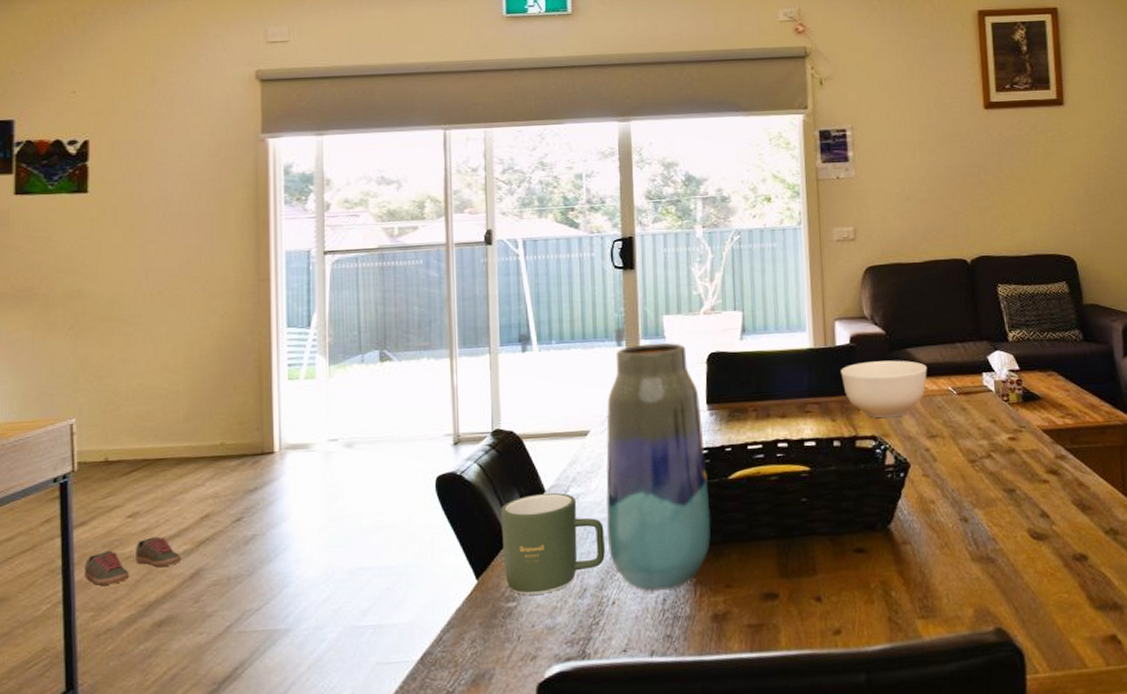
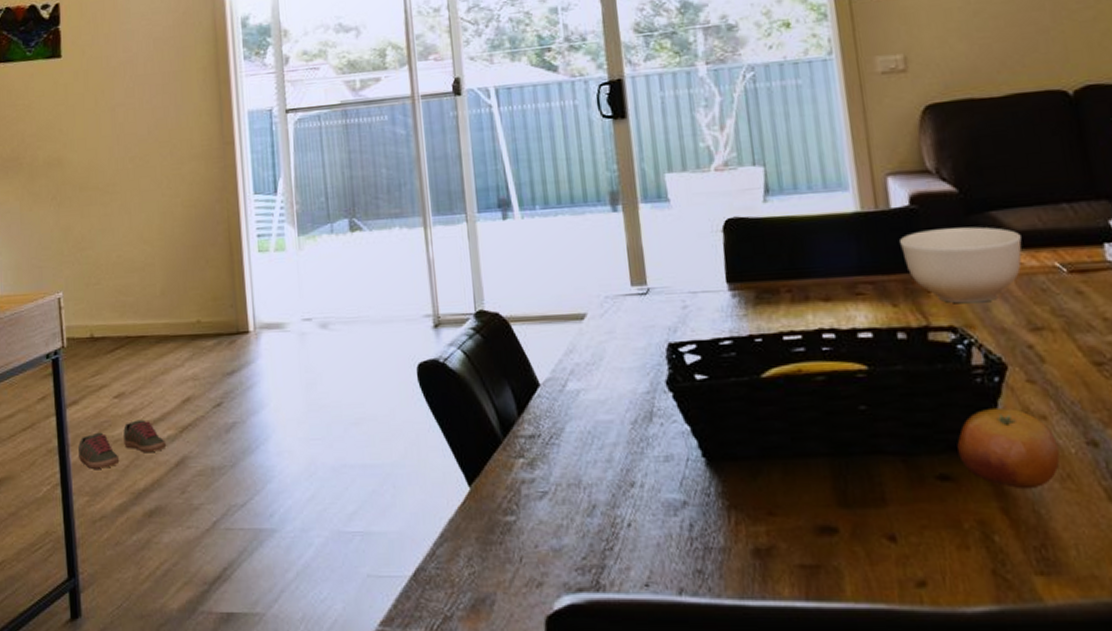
mug: present [500,492,605,595] -> none [490,387,615,508]
vase: present [606,343,712,590] -> none [605,207,745,513]
fruit: none [870,496,941,556] -> present [957,407,1060,490]

